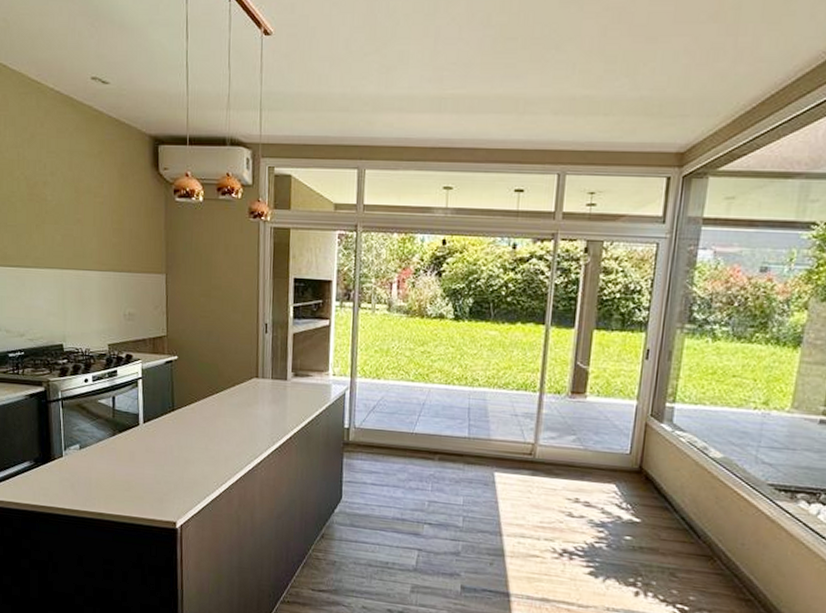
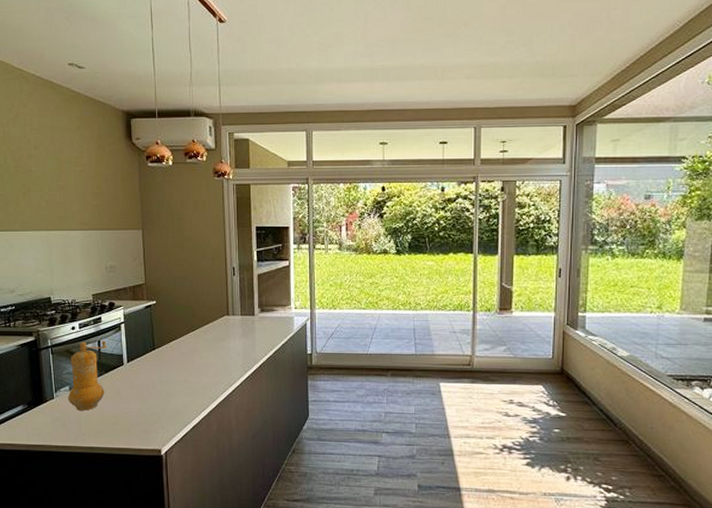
pepper mill: none [78,396,122,473] -> present [68,340,107,411]

